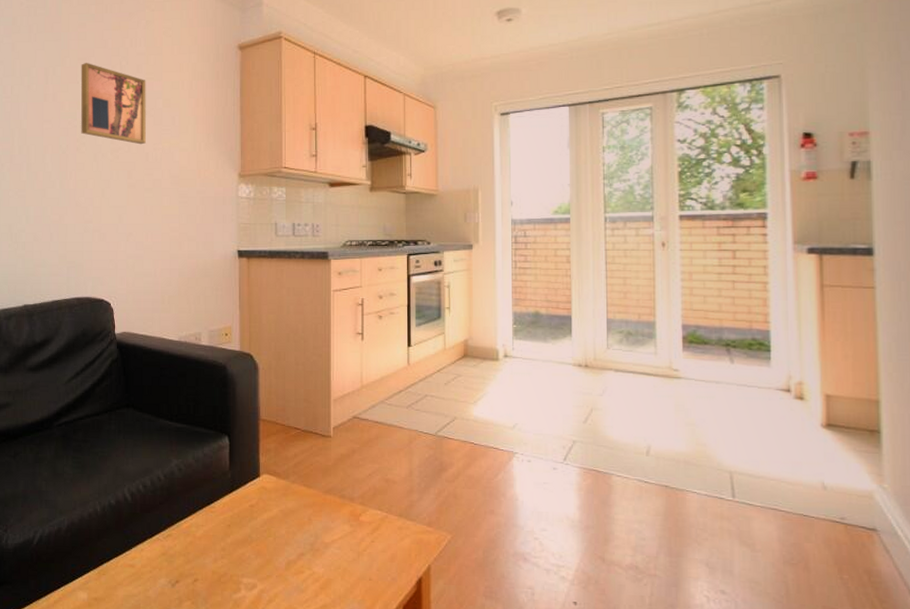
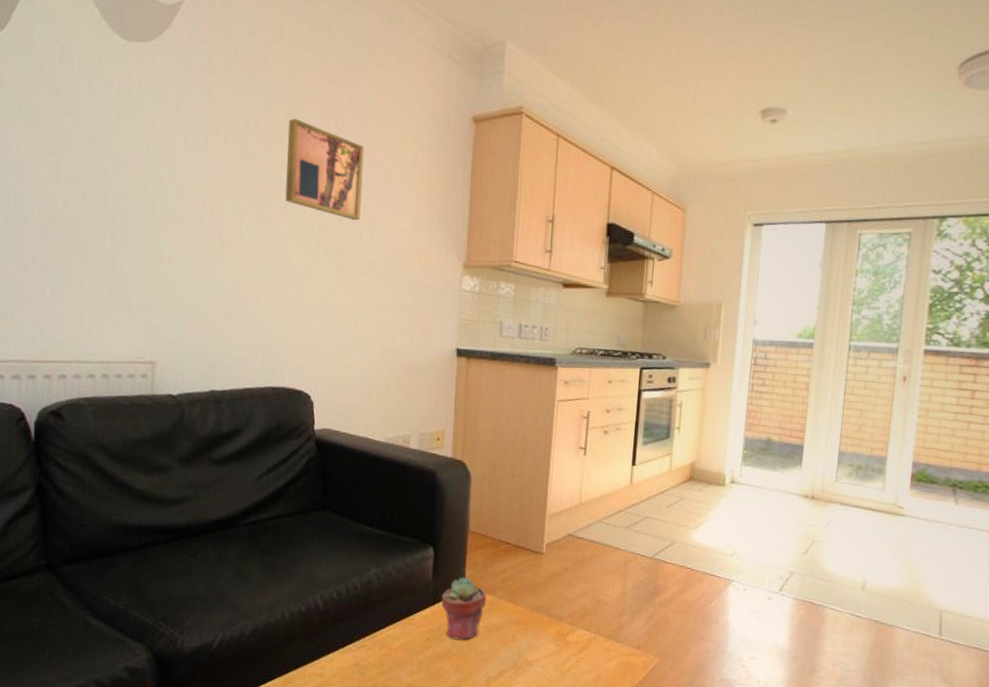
potted succulent: none [238,463,280,525] -> present [441,577,487,640]

